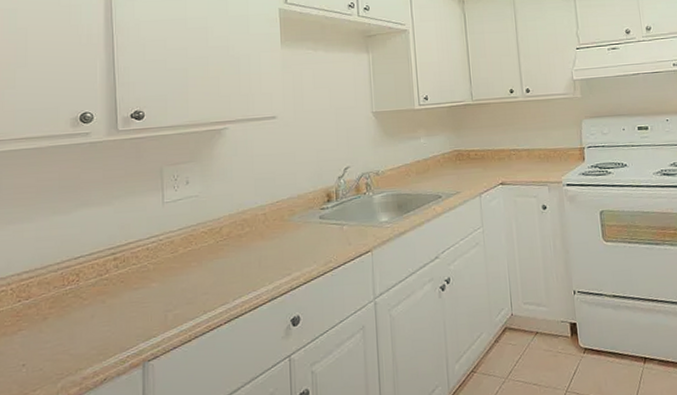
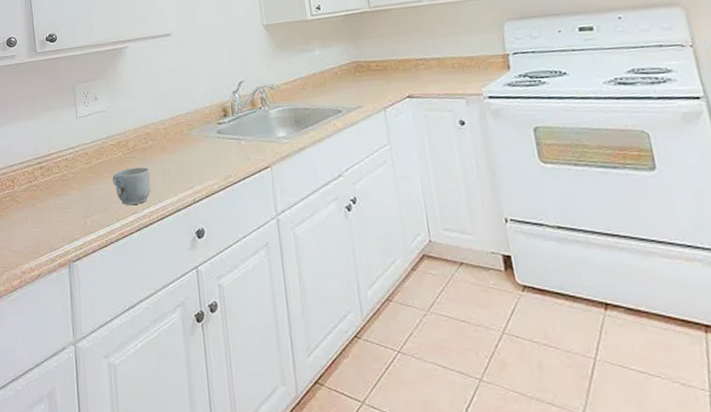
mug: none [201,254,245,296] -> present [112,167,151,205]

